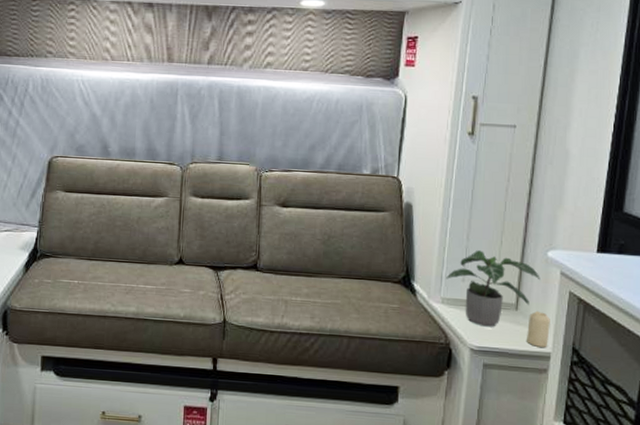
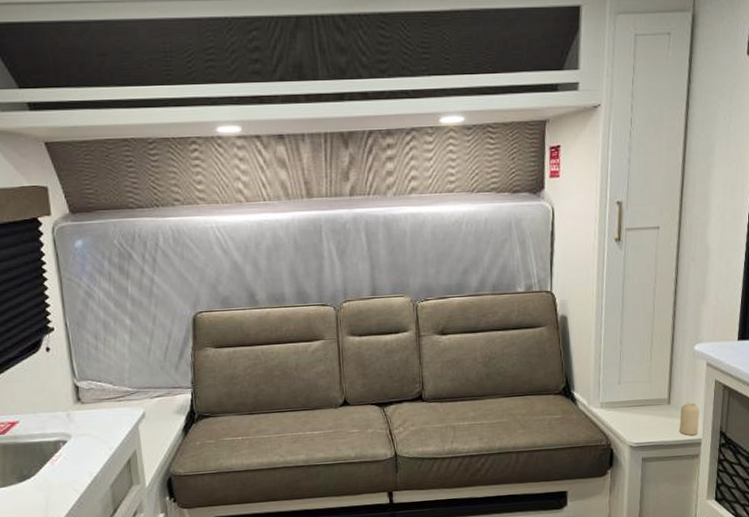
potted plant: present [446,250,540,327] -> none [603,353,689,424]

